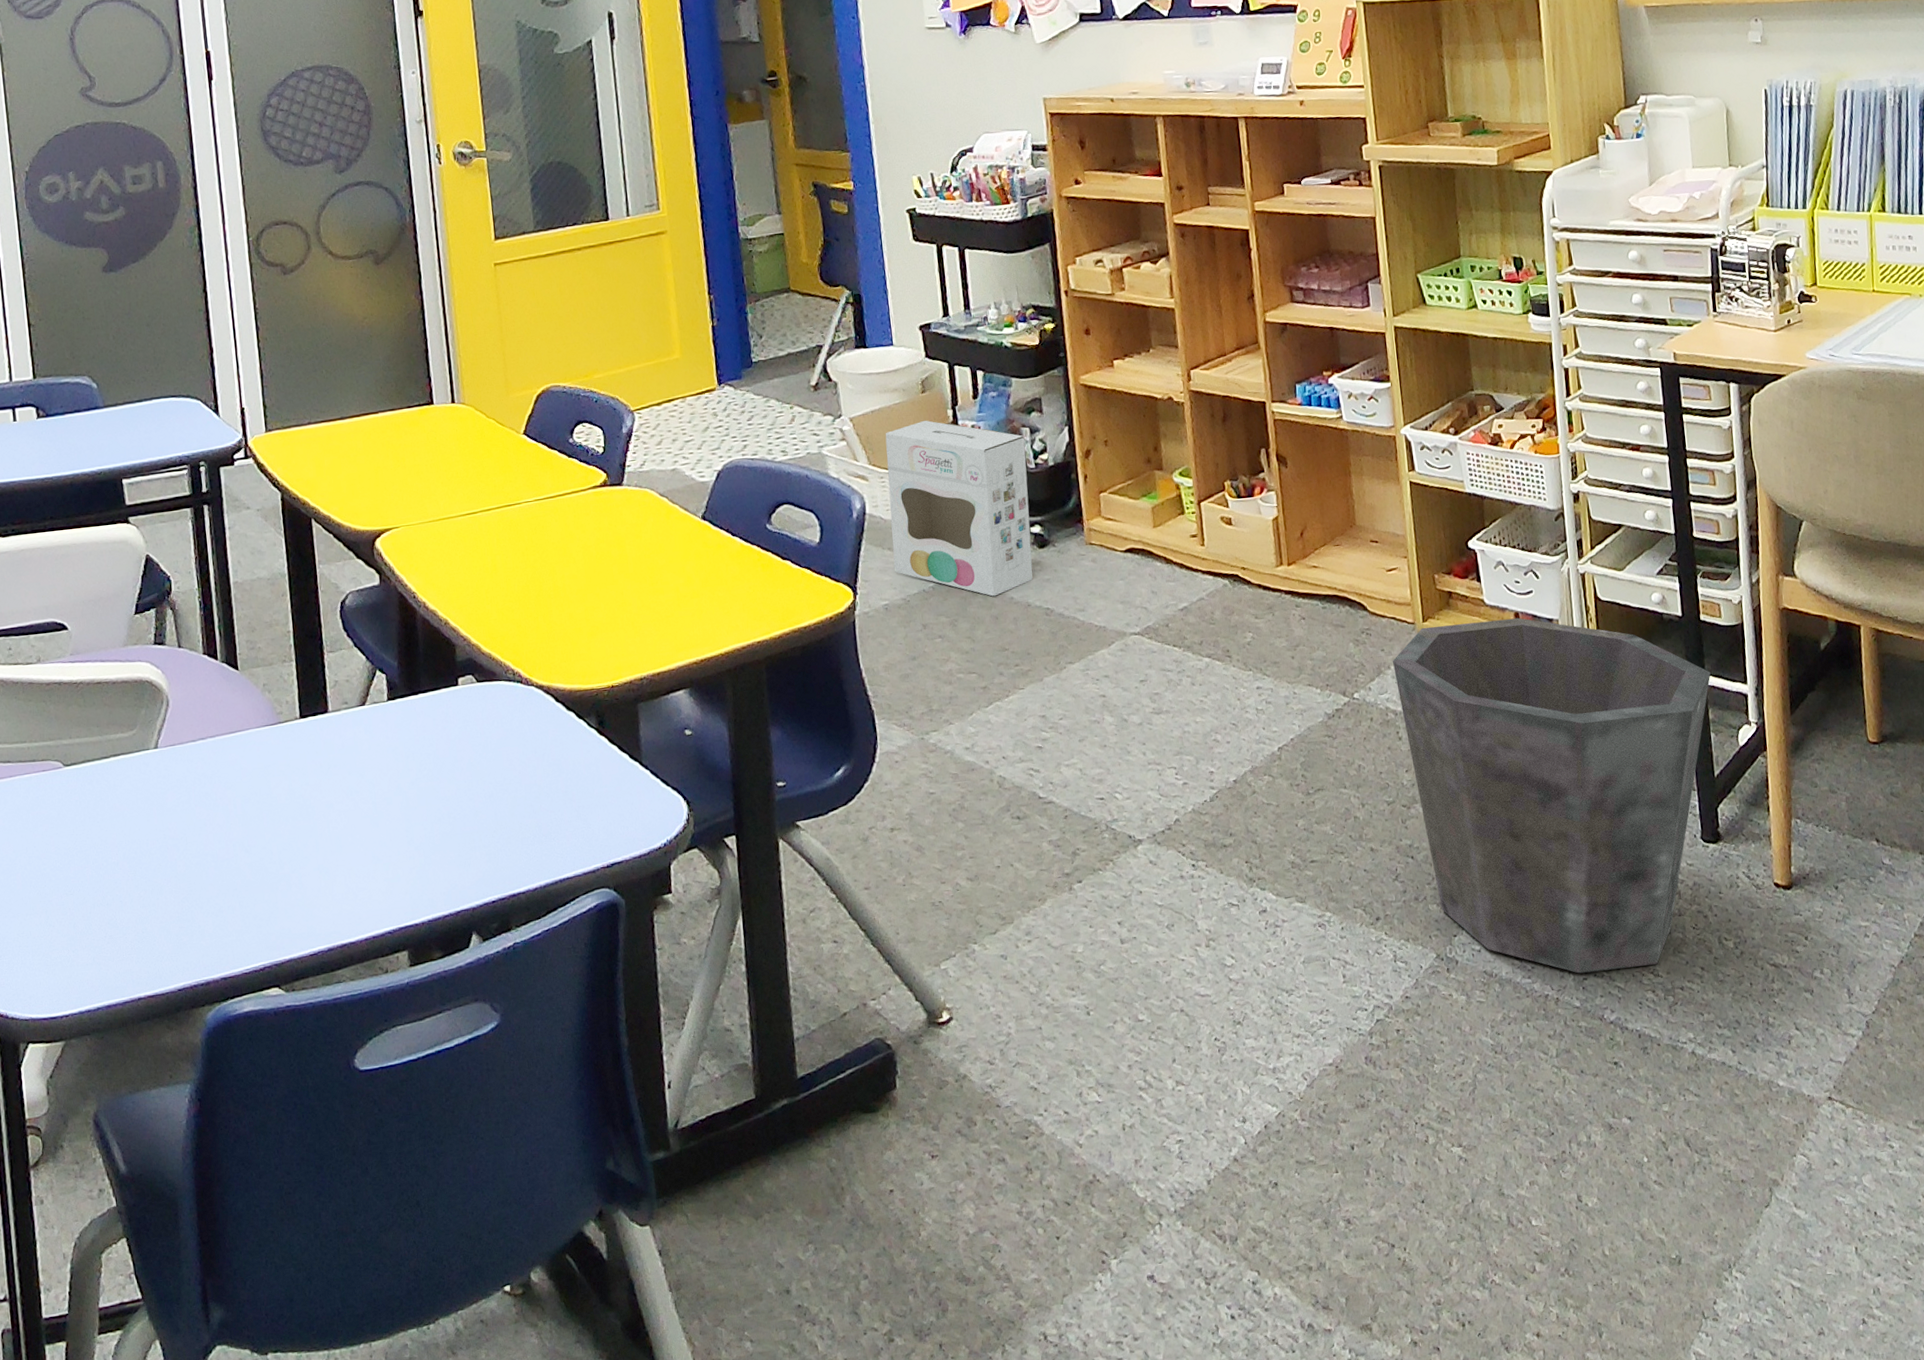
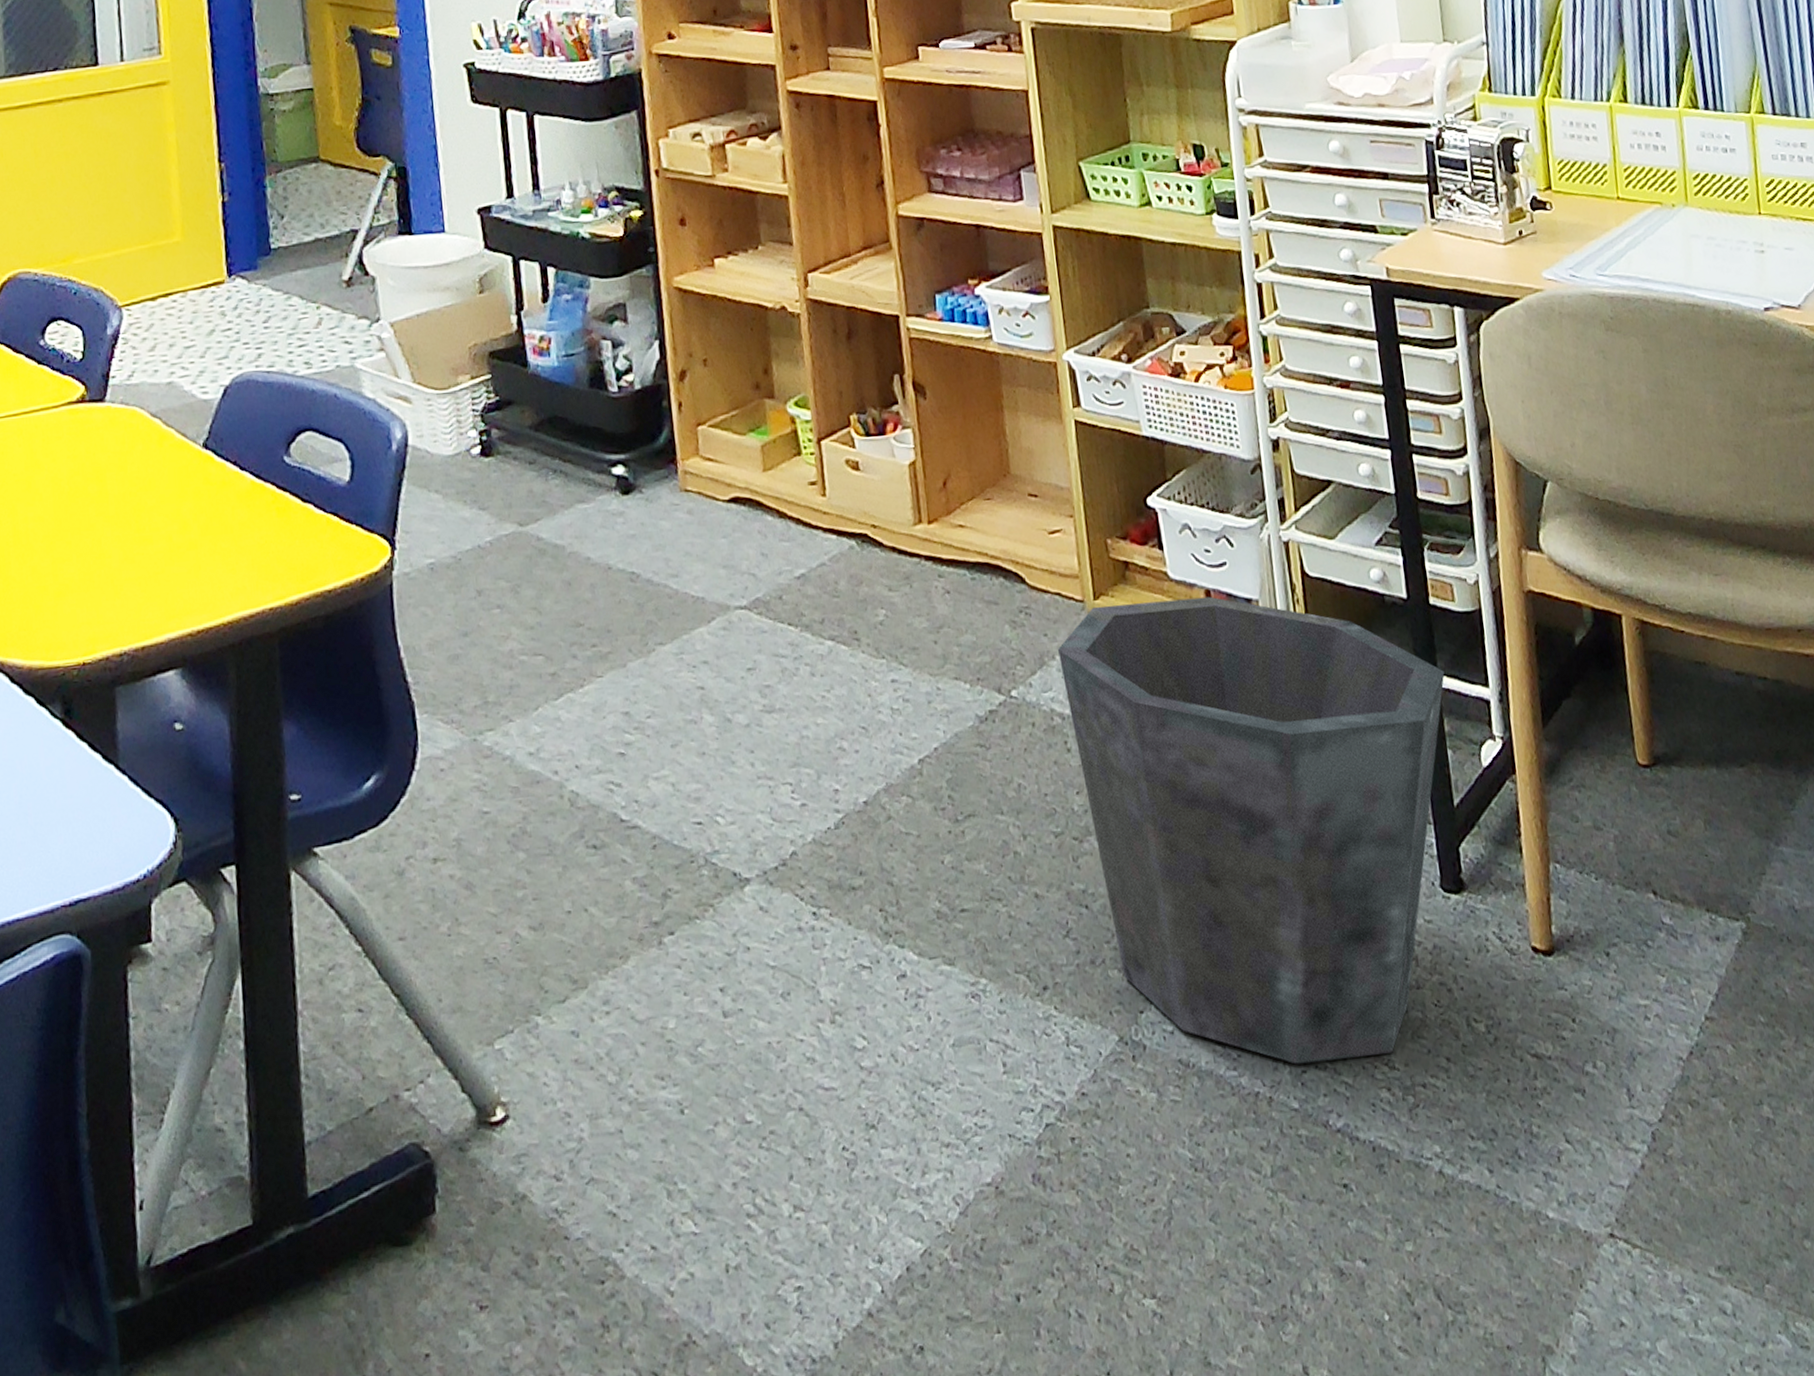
cardboard box: present [885,420,1033,597] -> none [433,327,615,556]

